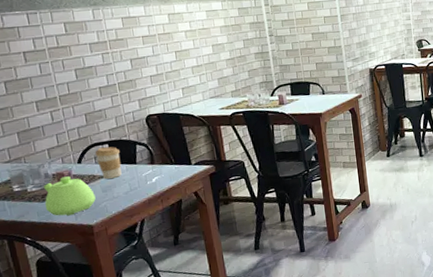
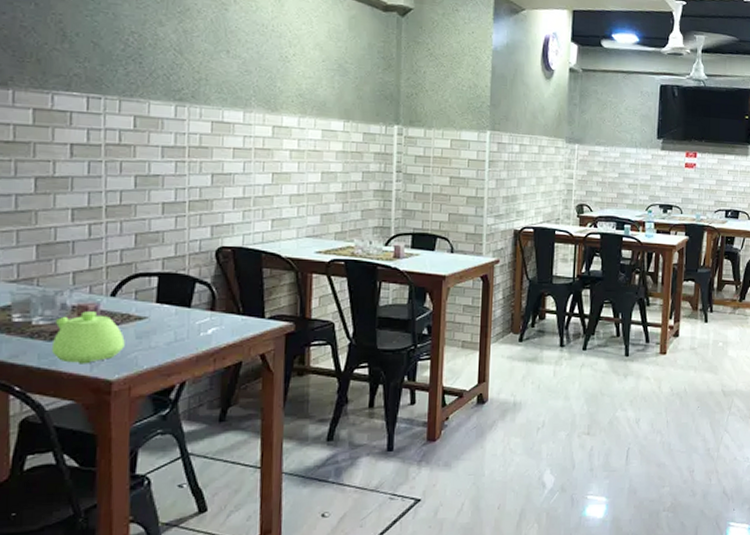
coffee cup: present [94,146,122,179] -> none [137,280,171,322]

